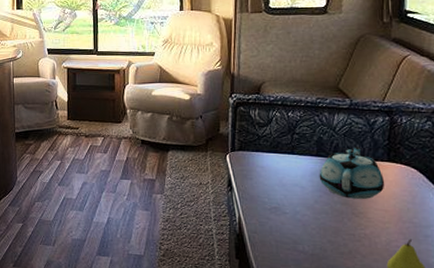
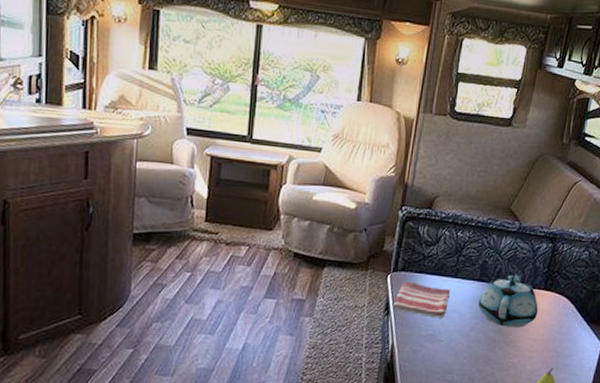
dish towel: none [235,159,289,192] -> present [393,281,450,318]

